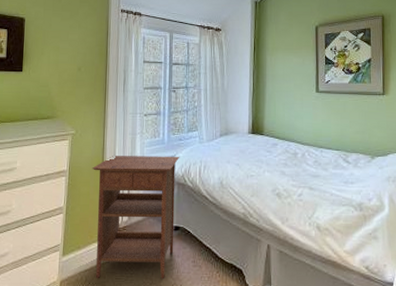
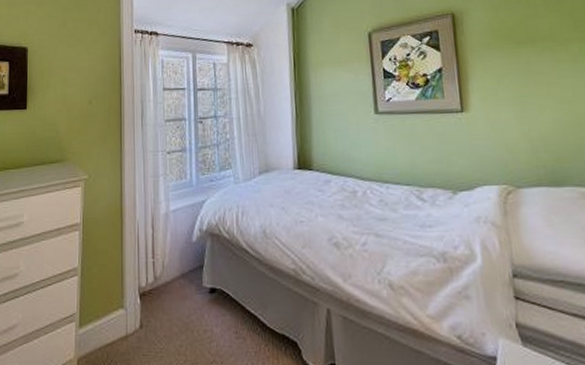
nightstand: present [92,156,180,278] -> none [109,201,212,355]

